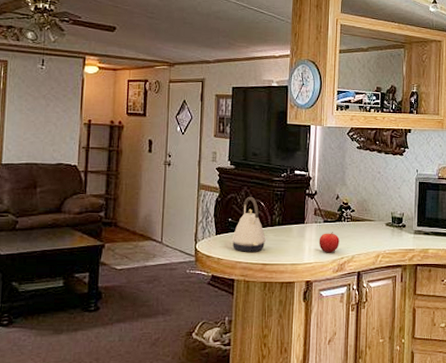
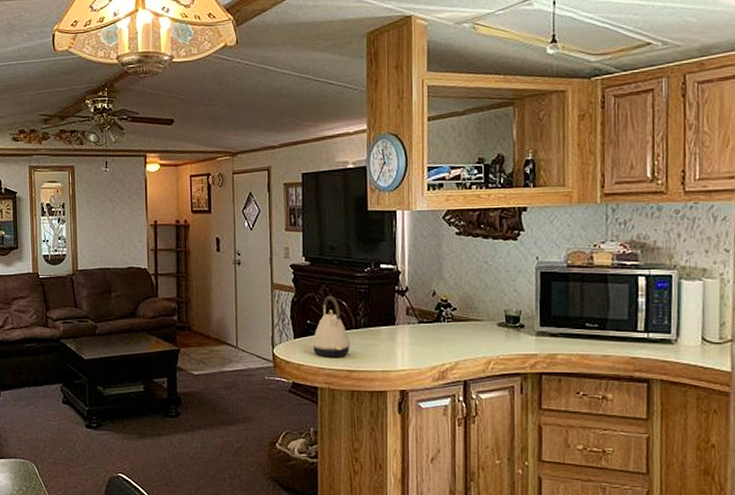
fruit: present [318,232,340,253] -> none [413,334,439,359]

